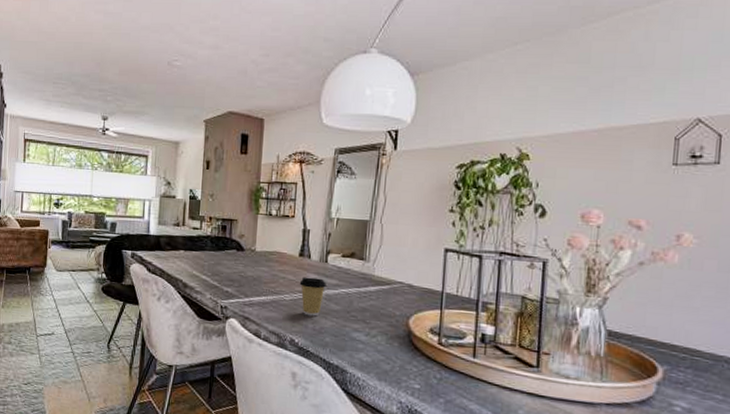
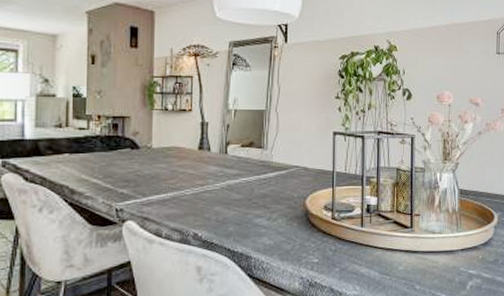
coffee cup: present [299,277,327,317] -> none [200,170,228,208]

